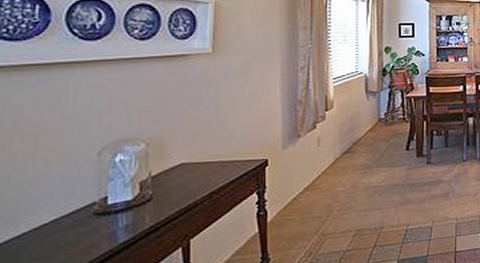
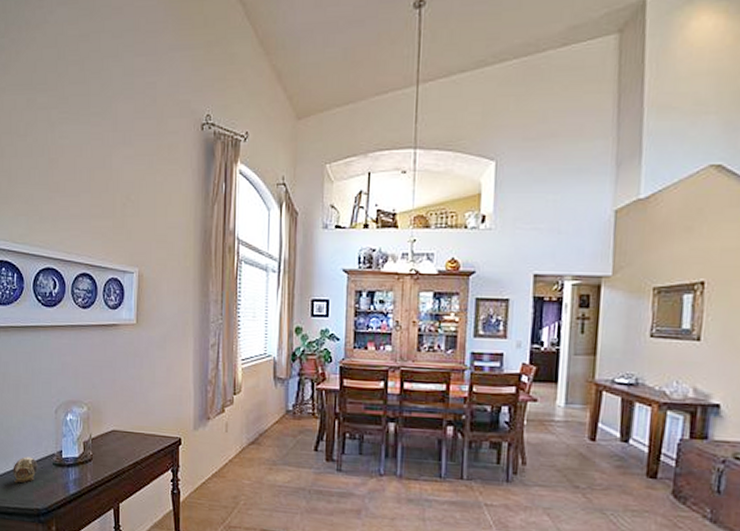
decorative egg: none [26,211,69,247] -> present [13,456,38,483]

